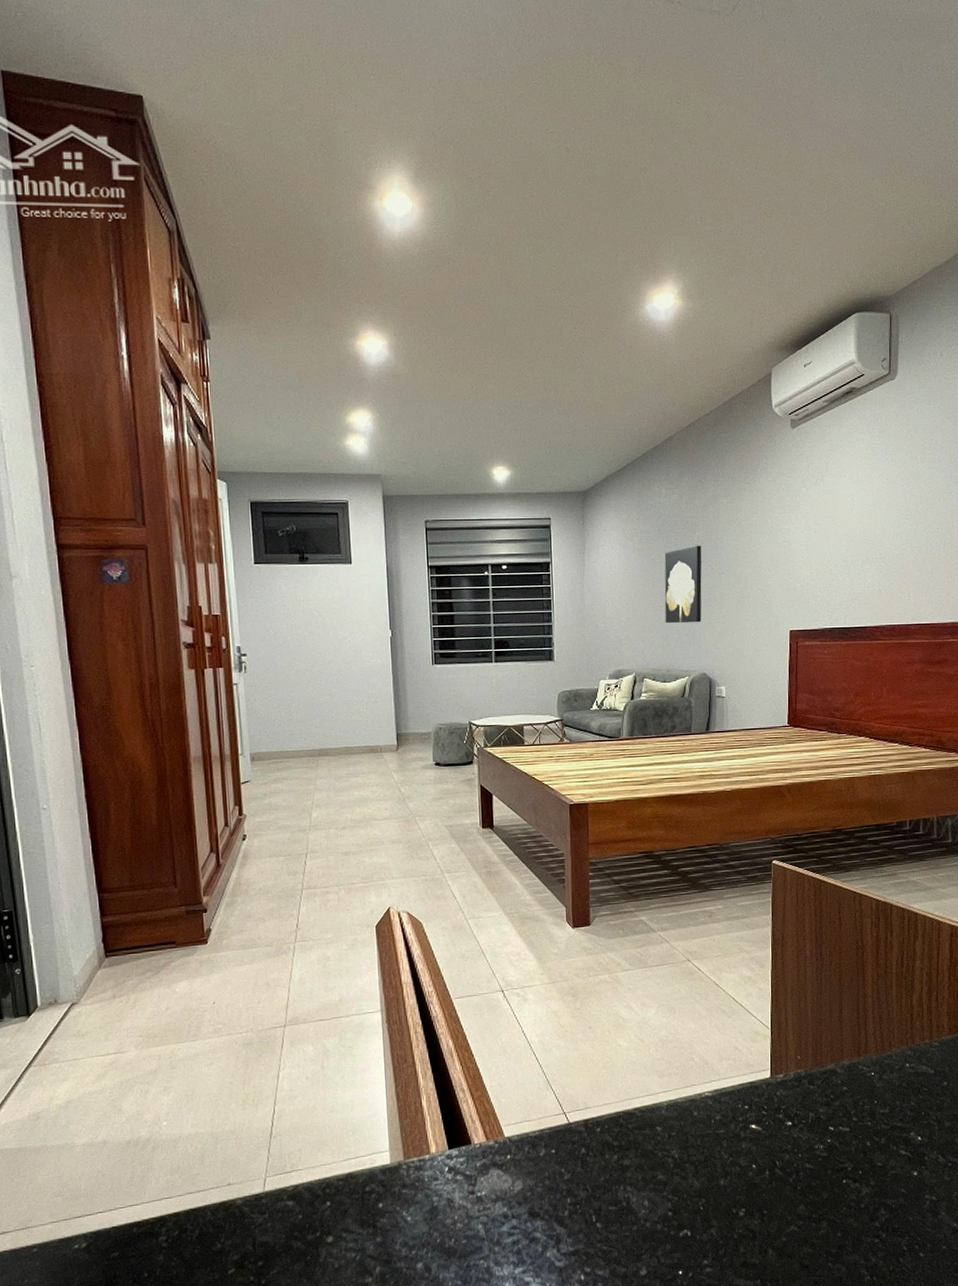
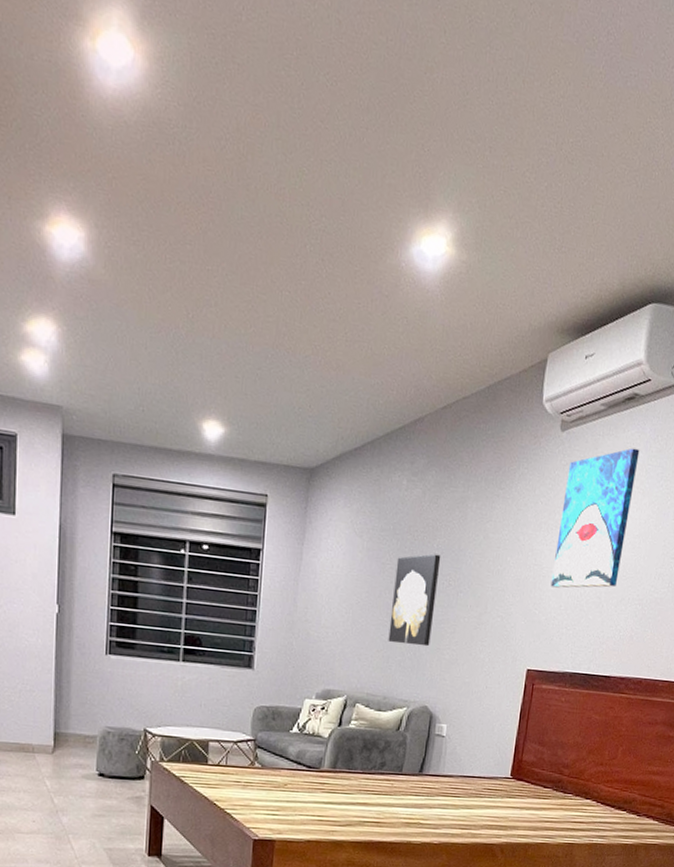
wall art: none [800,432,864,558] -> present [550,447,640,588]

